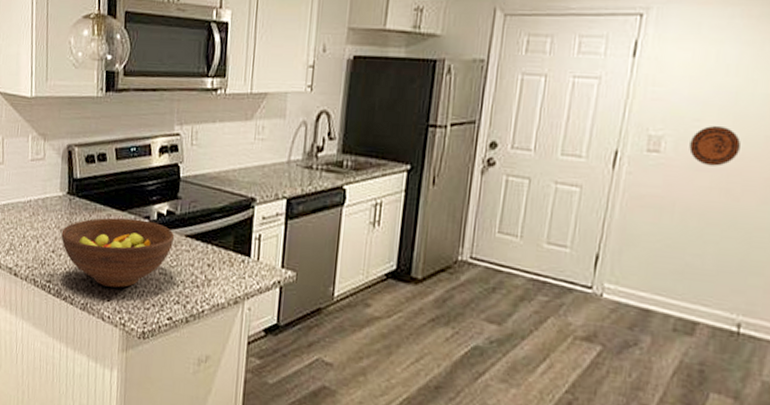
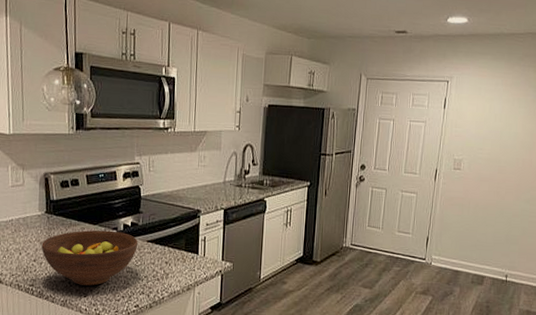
decorative plate: present [689,126,741,166] -> none [477,153,504,178]

